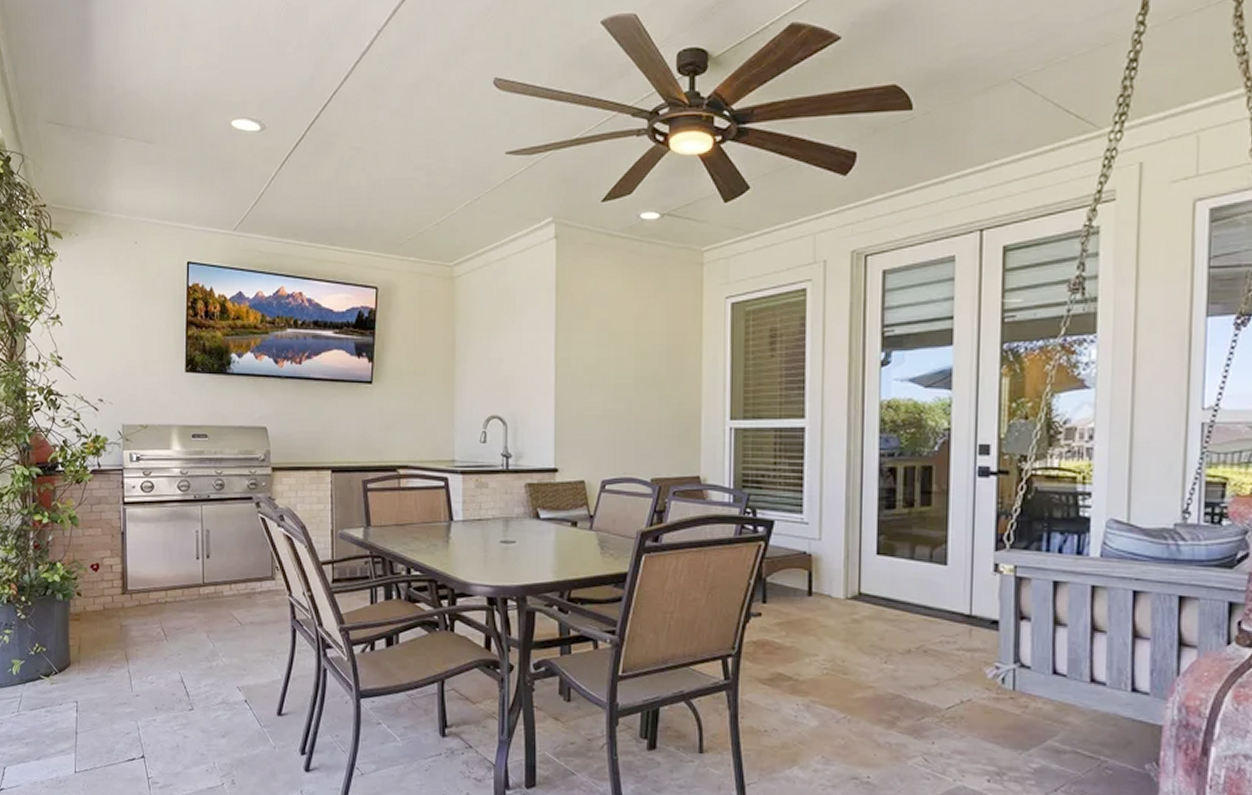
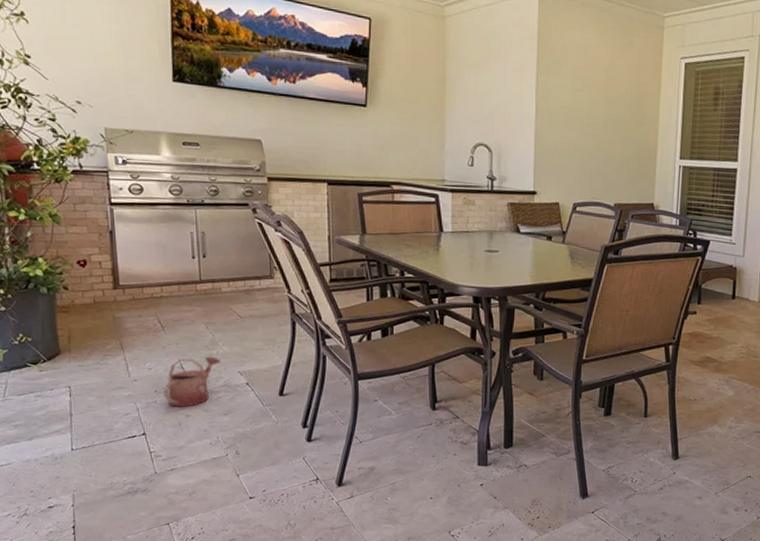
watering can: none [164,669,220,728] -> present [164,356,221,408]

